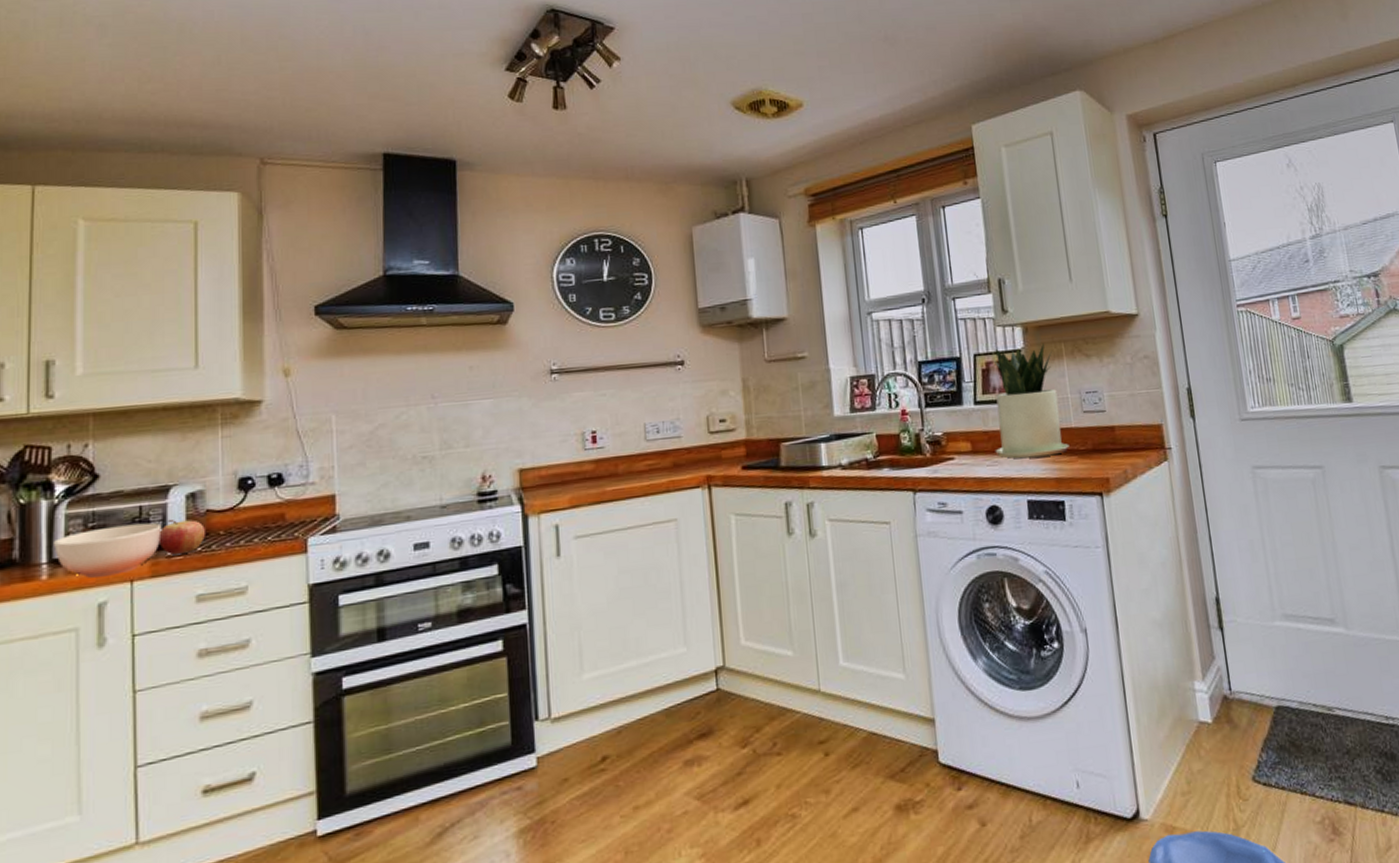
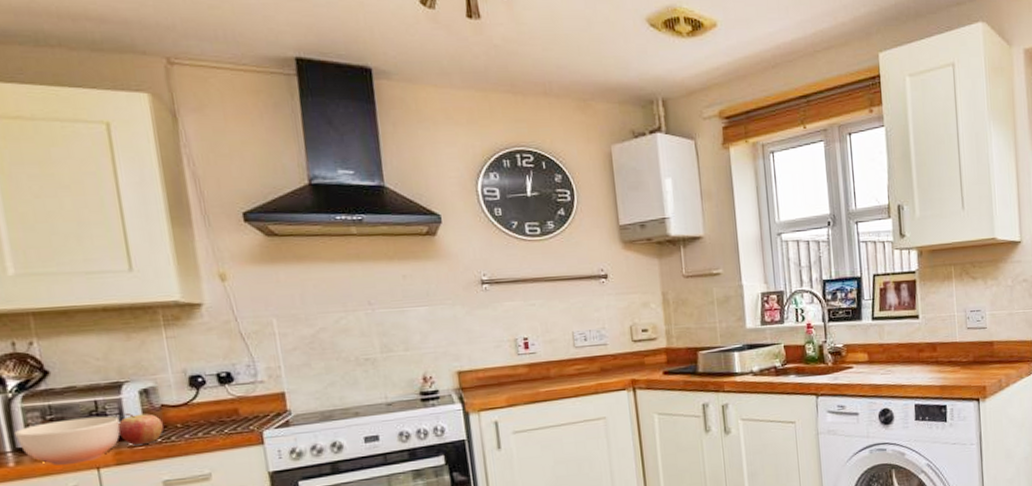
planter: present [994,343,1070,459] -> none [888,265,954,369]

